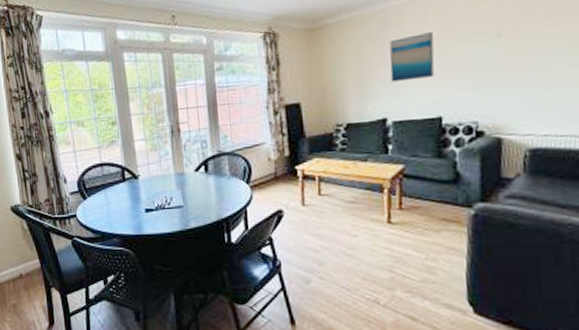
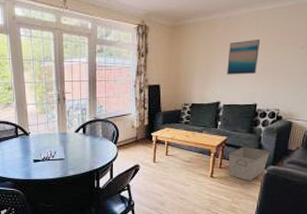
storage bin: none [410,177,475,227] -> present [228,147,270,181]

